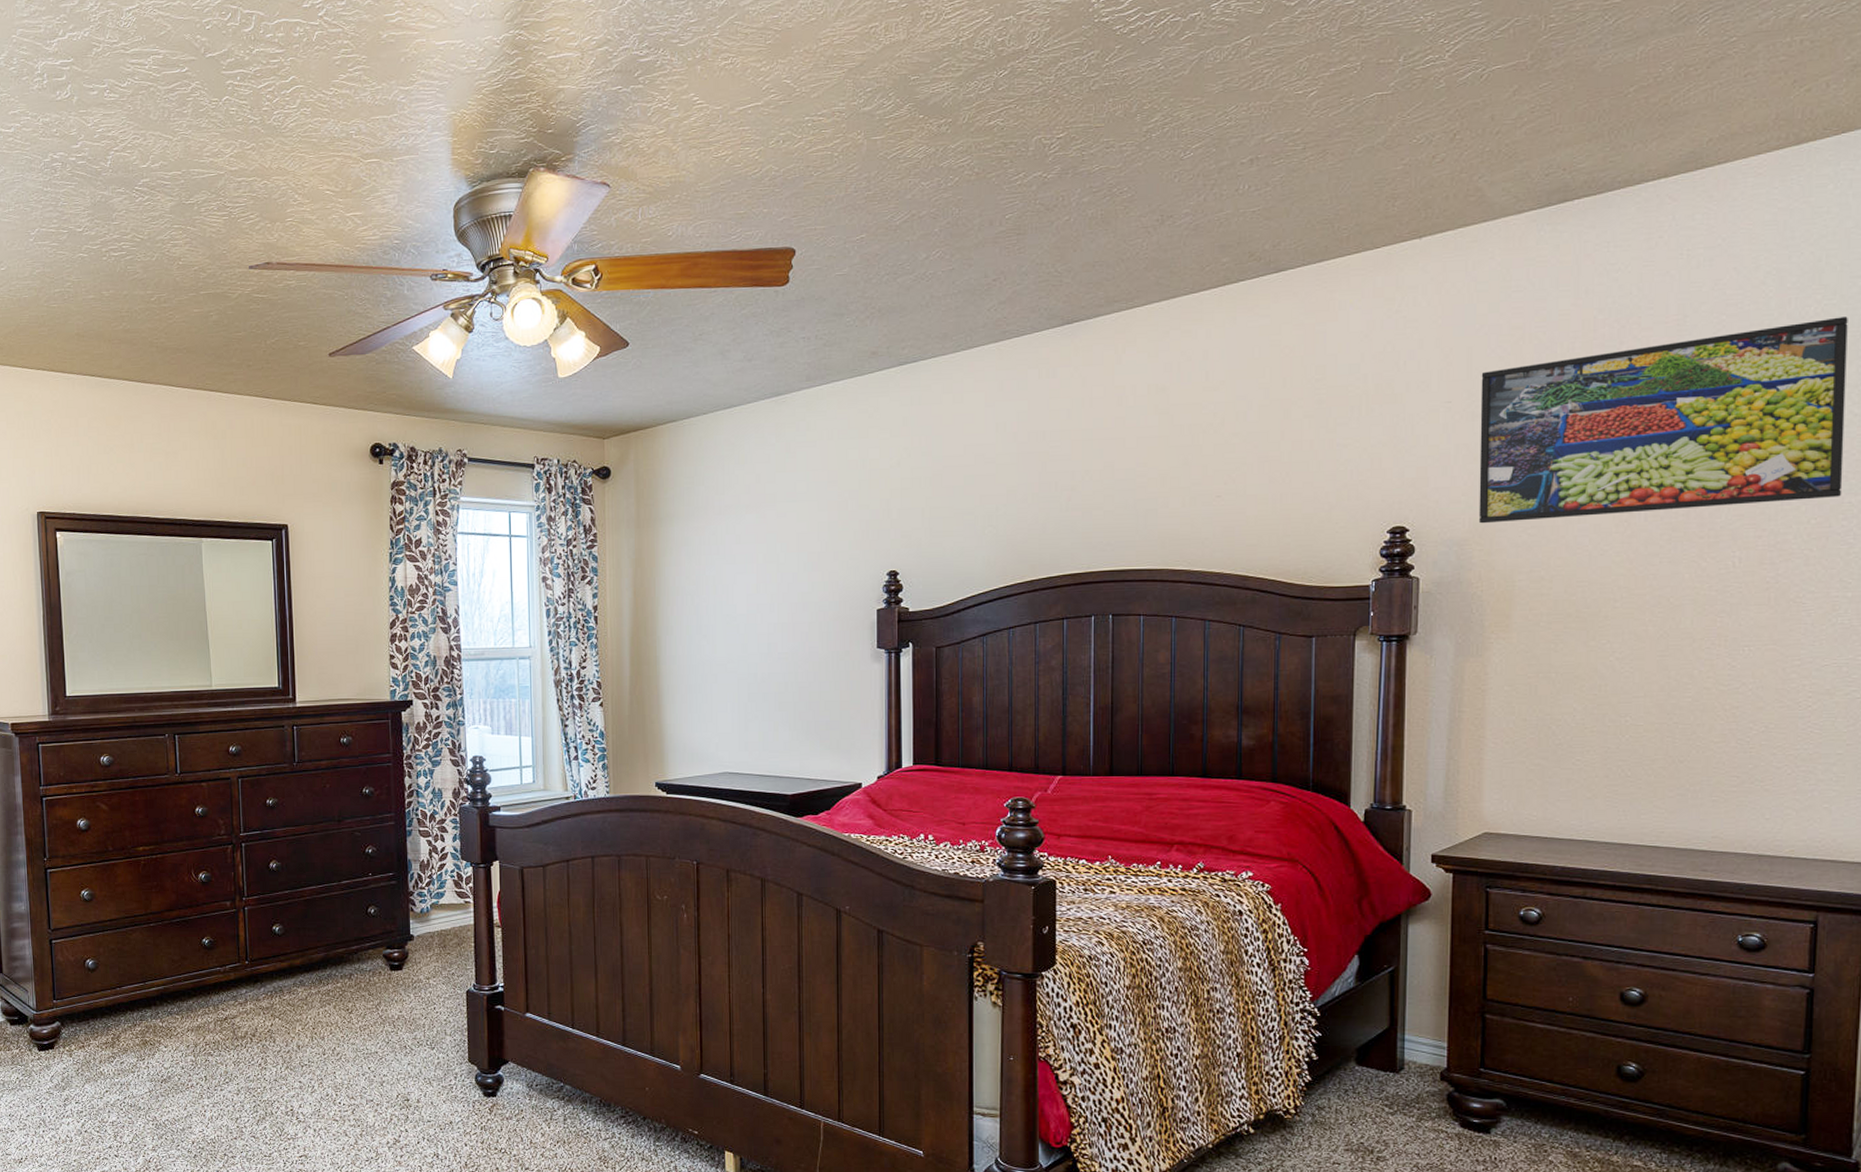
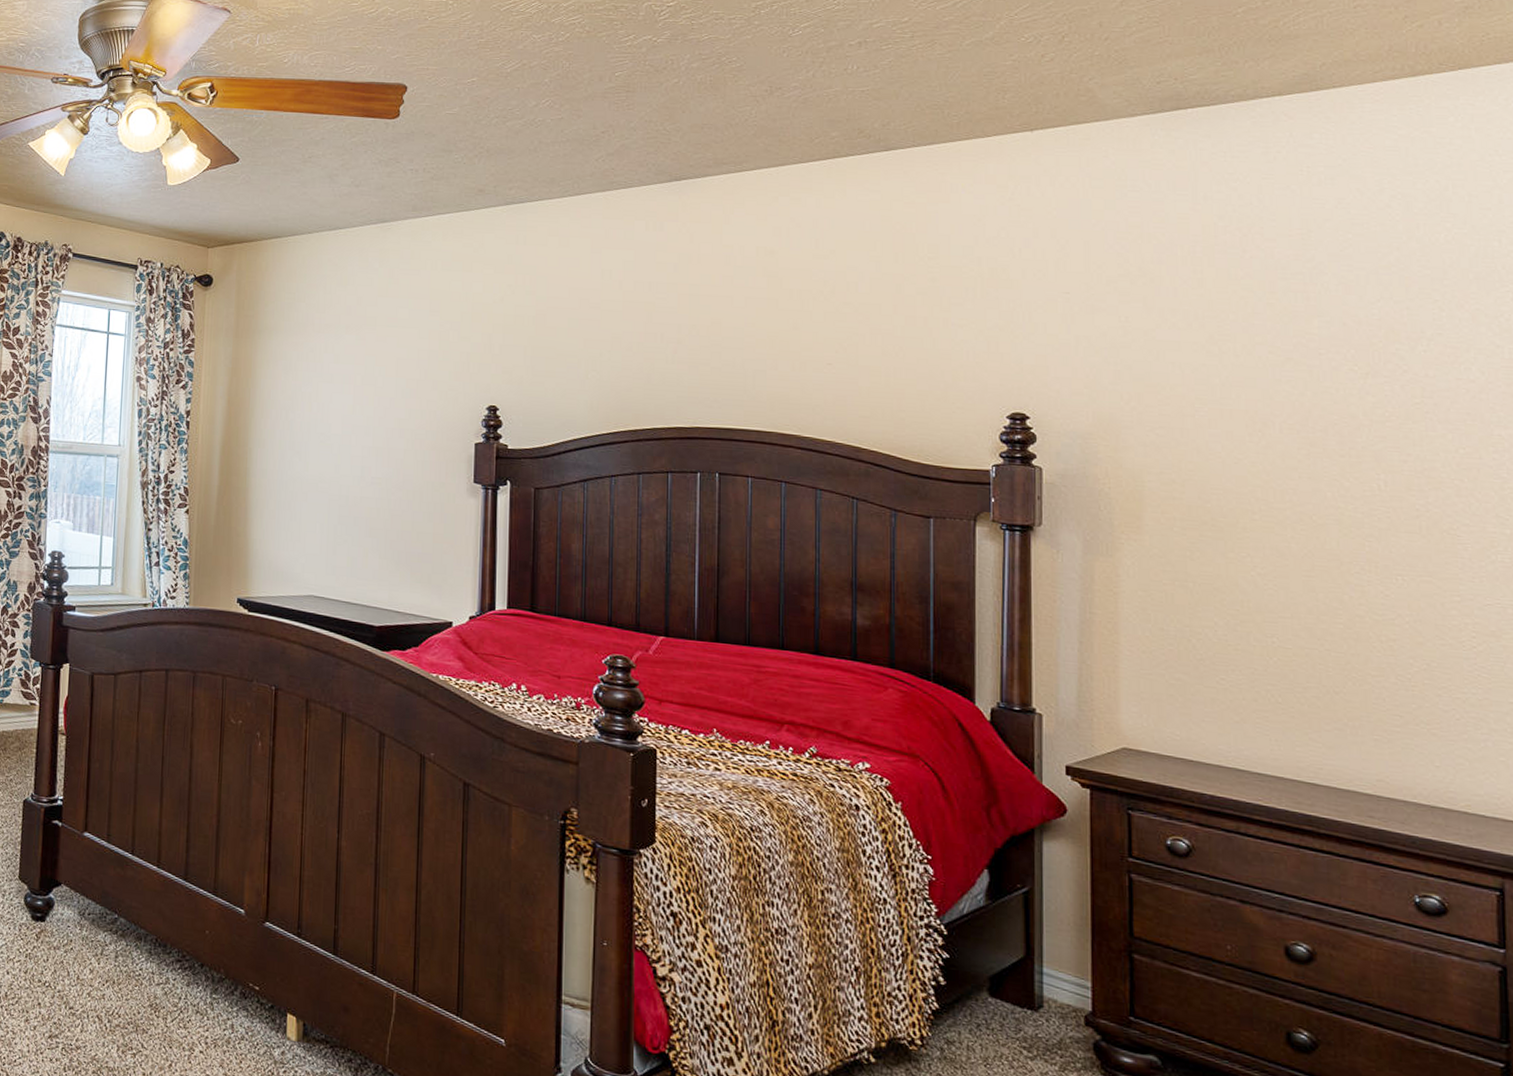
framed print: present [1478,316,1848,524] -> none [1099,246,1491,429]

